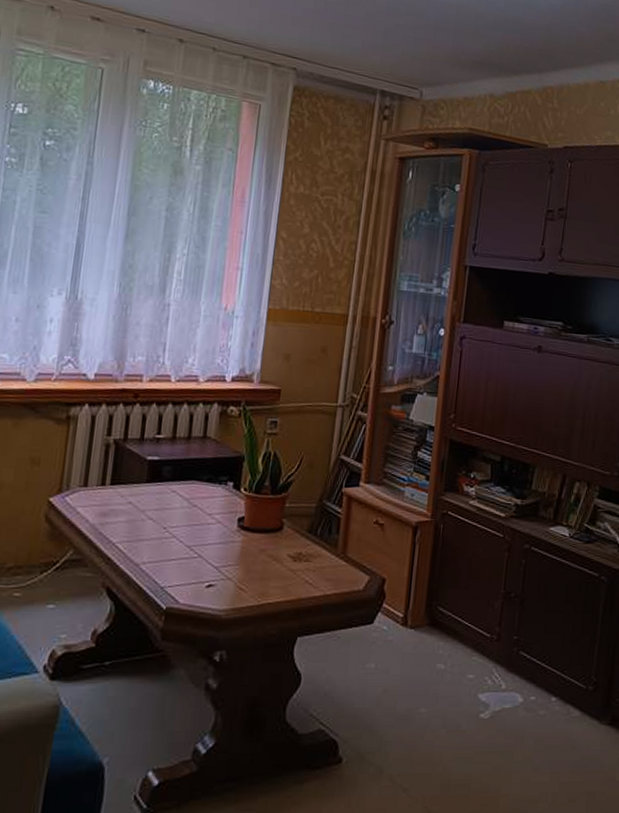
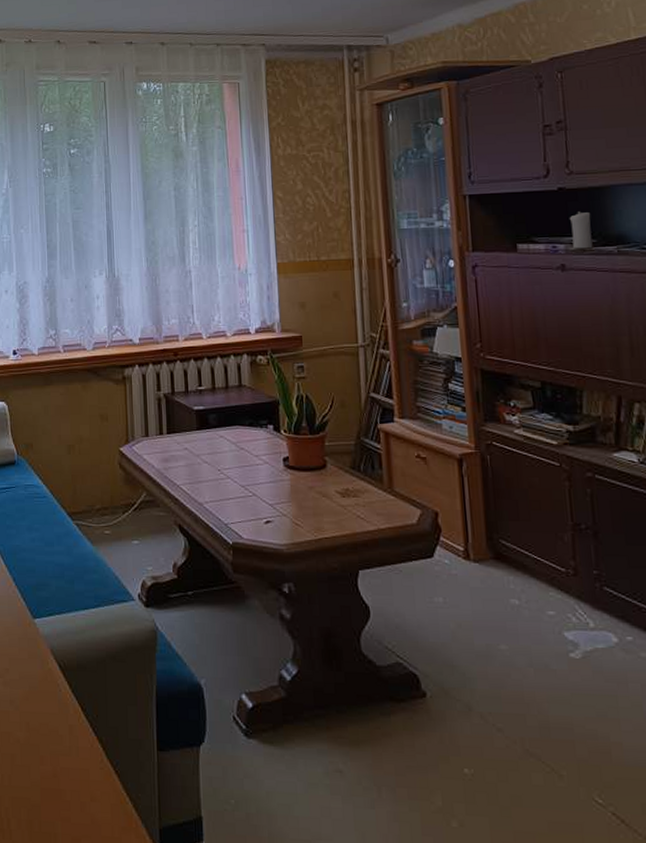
candle: none [548,298,572,336] -> present [569,211,593,251]

